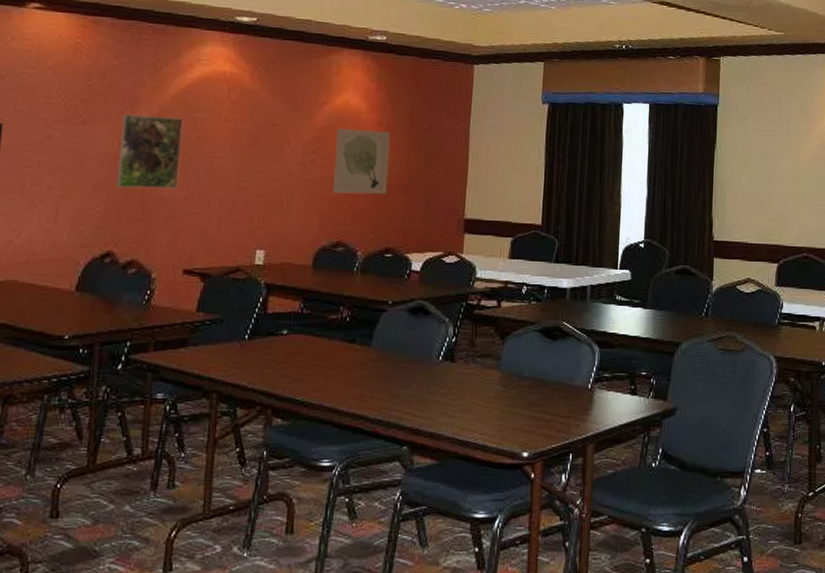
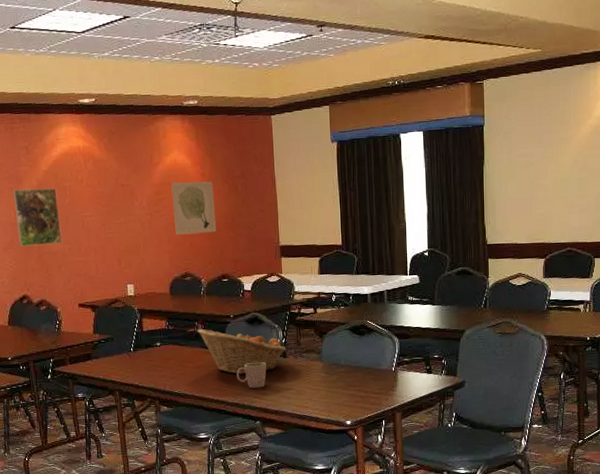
fruit basket: none [341,315,456,380] -> present [197,328,286,374]
mug: none [385,365,426,401] -> present [236,361,266,388]

